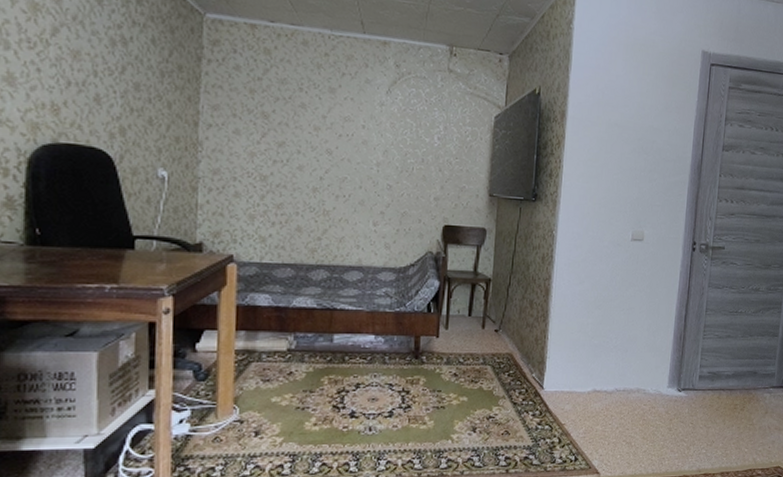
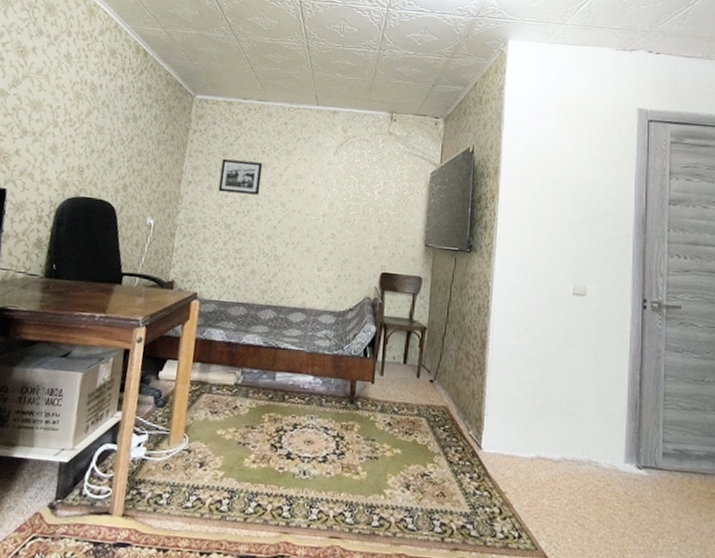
picture frame: none [248,97,302,141] -> present [218,159,263,195]

